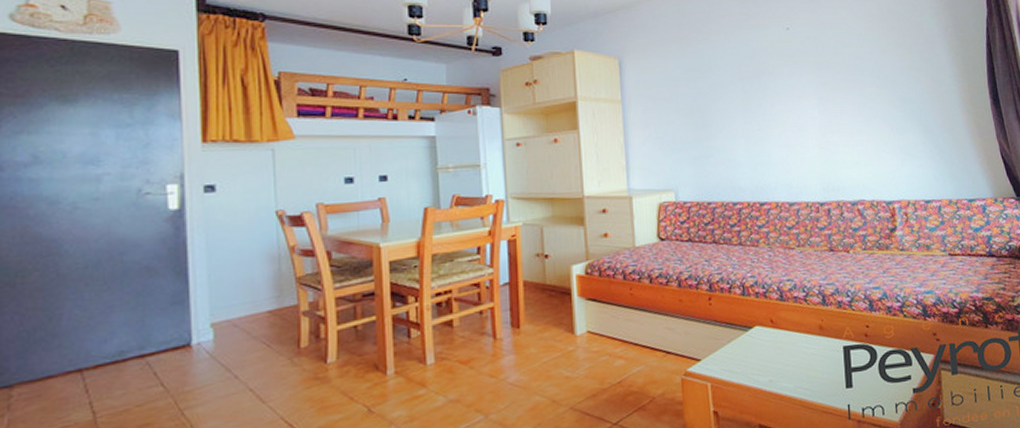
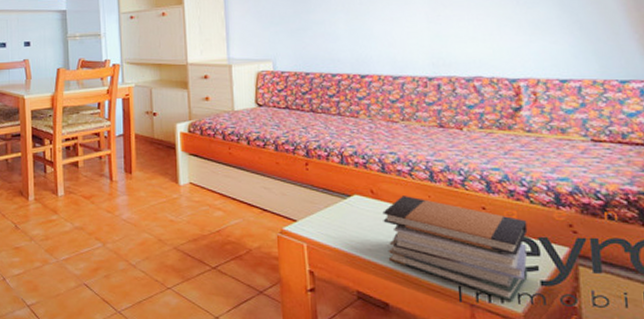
book stack: none [781,321,903,412] -> present [382,196,528,301]

